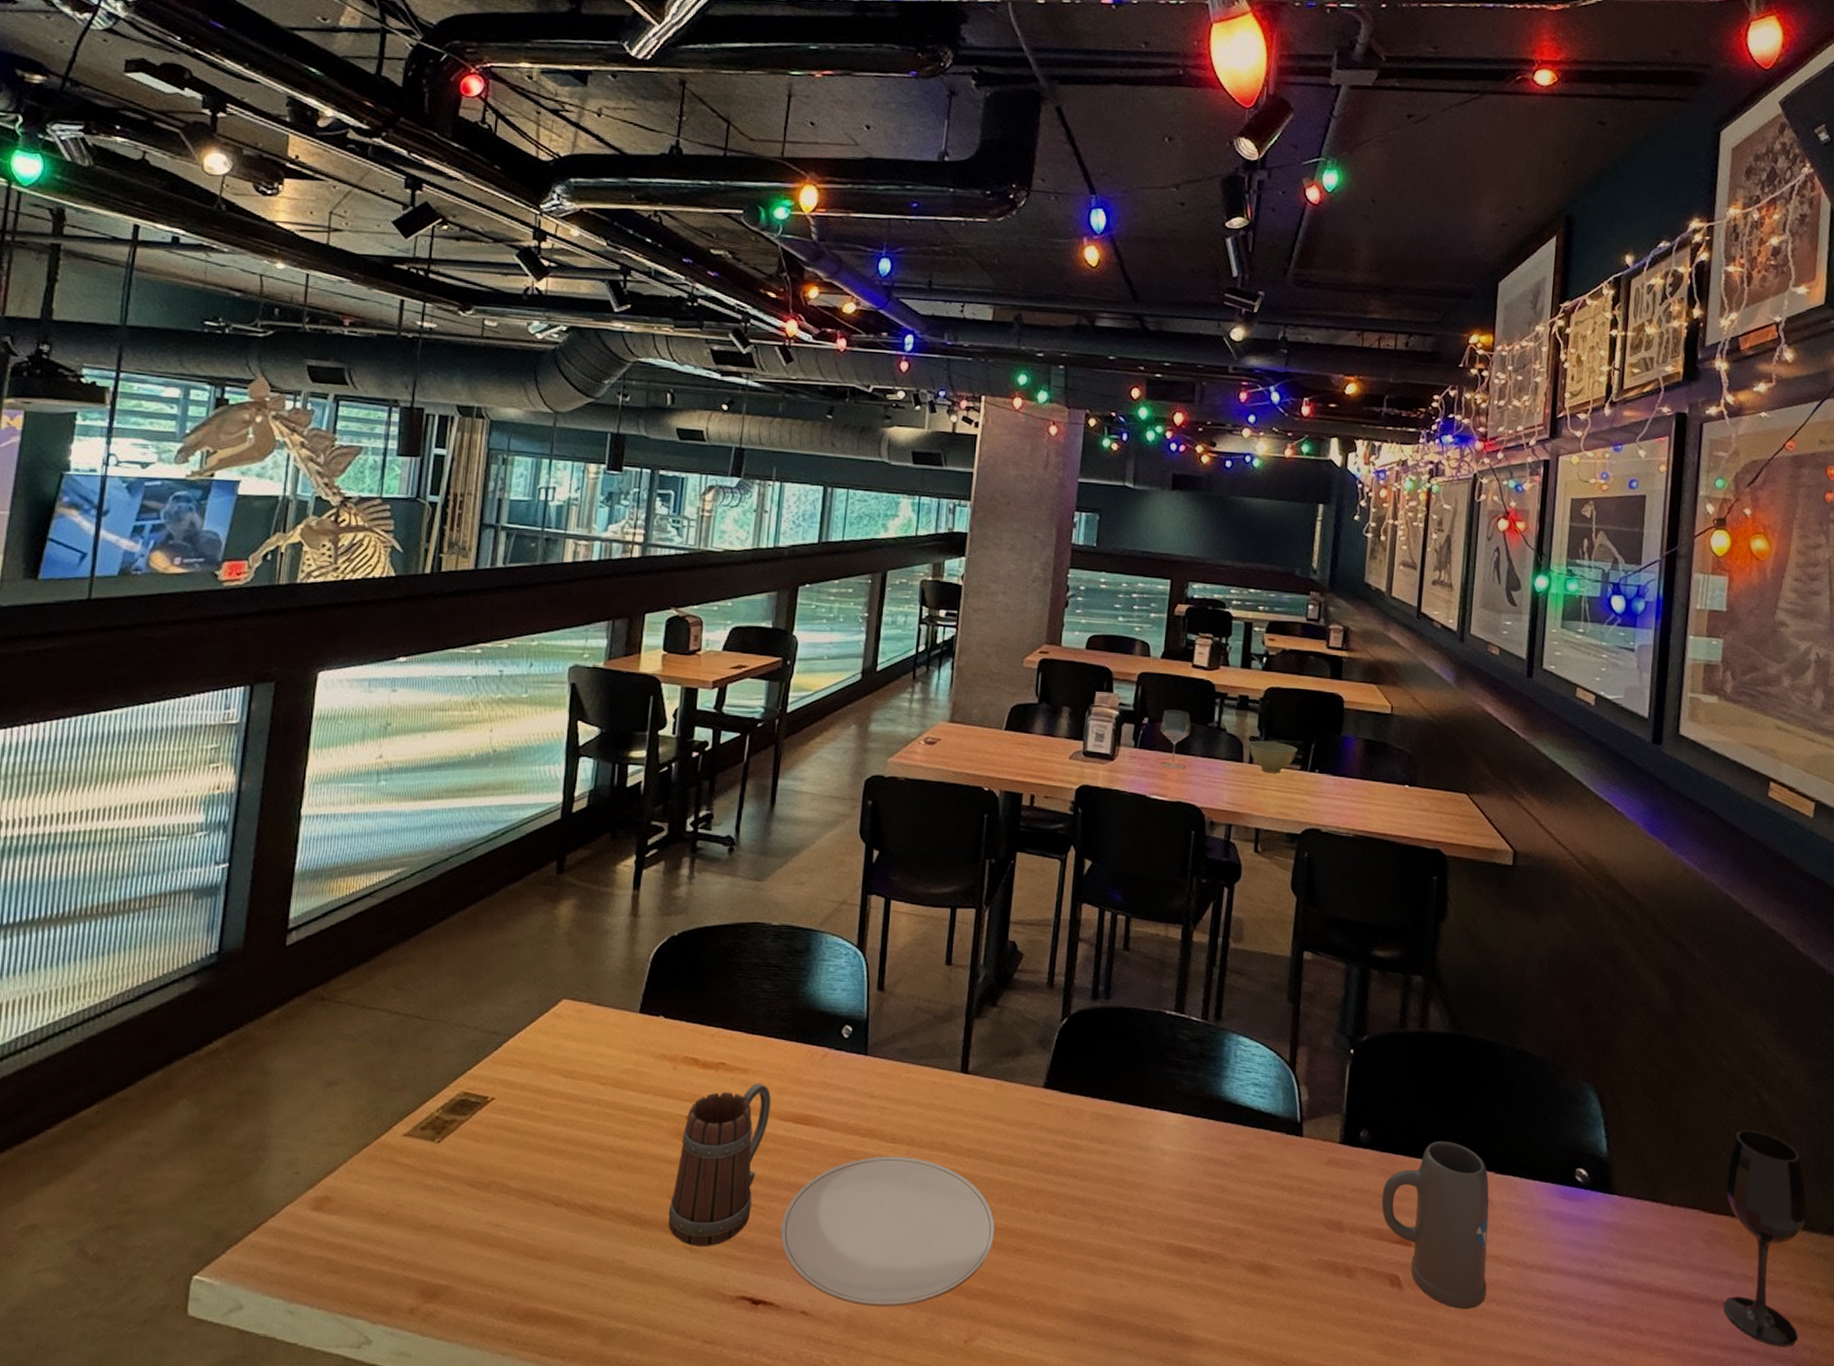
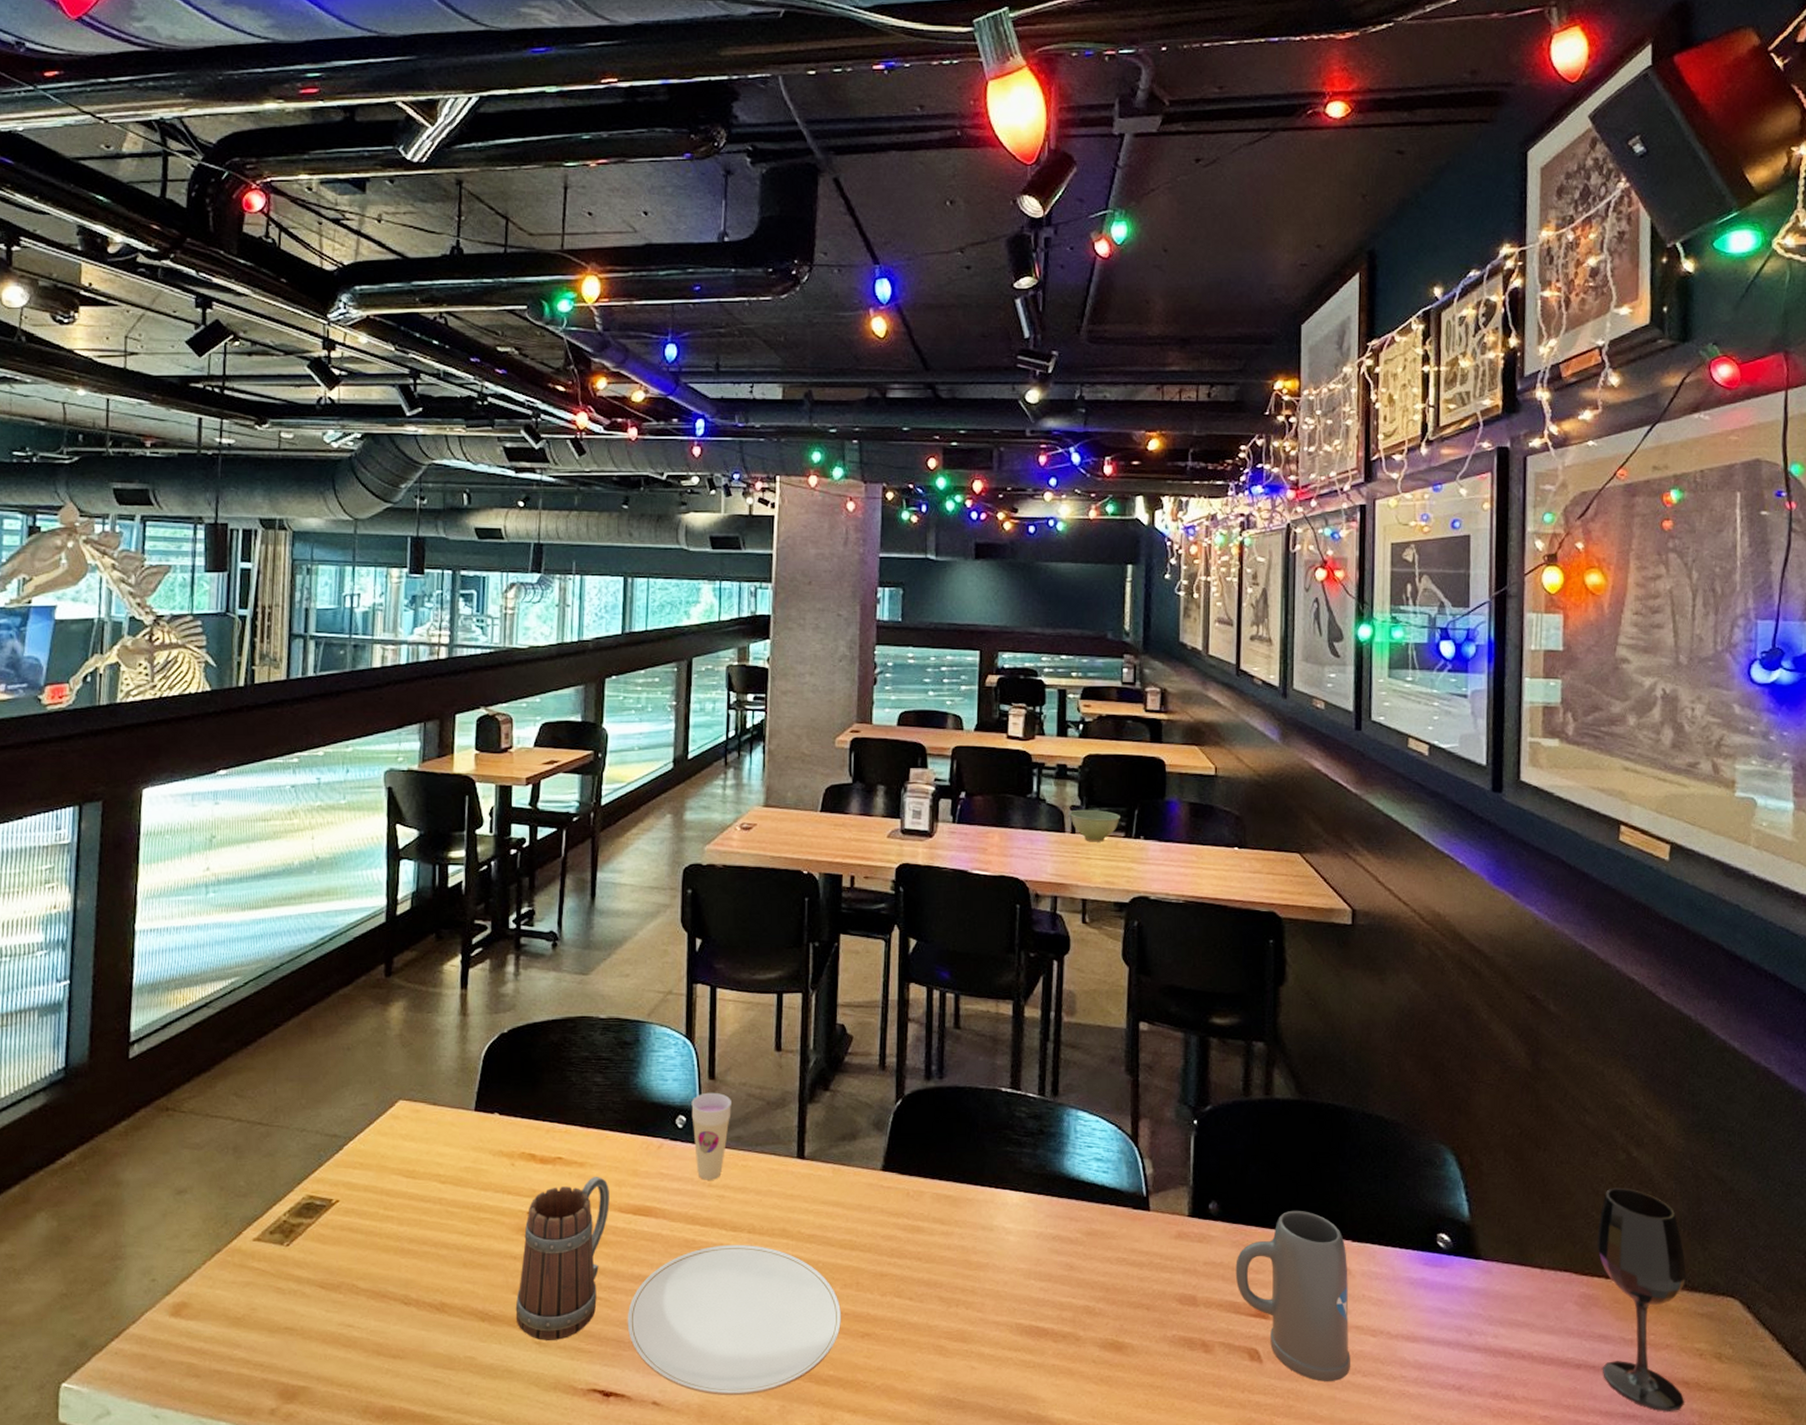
cup: none [858,1003,899,1091] -> present [691,1092,731,1180]
wine glass: present [1159,709,1191,770] -> none [977,782,1010,844]

